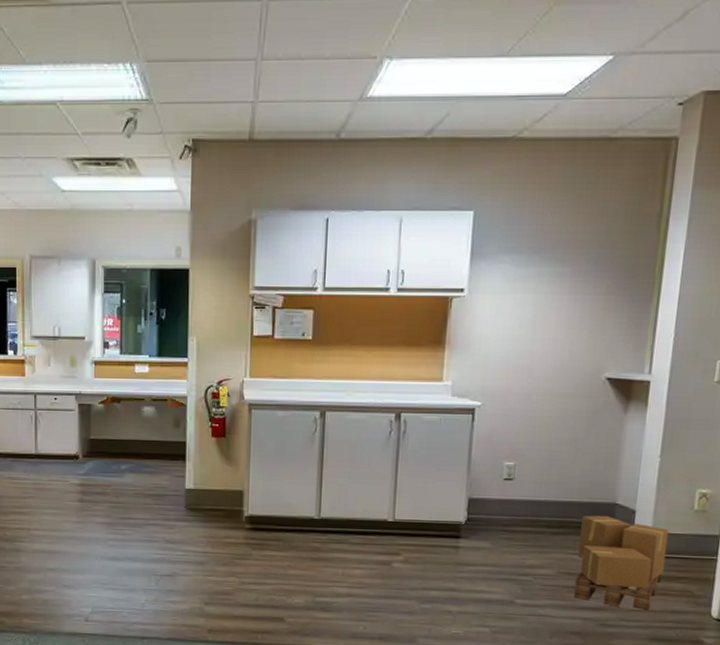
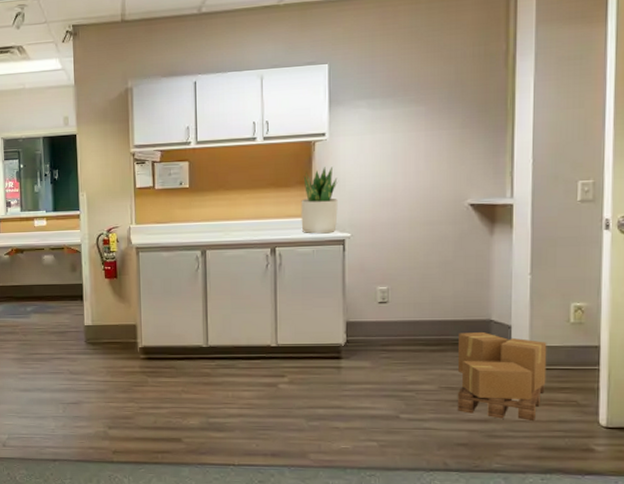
planter: none [430,327,473,401] -> present [301,166,338,234]

